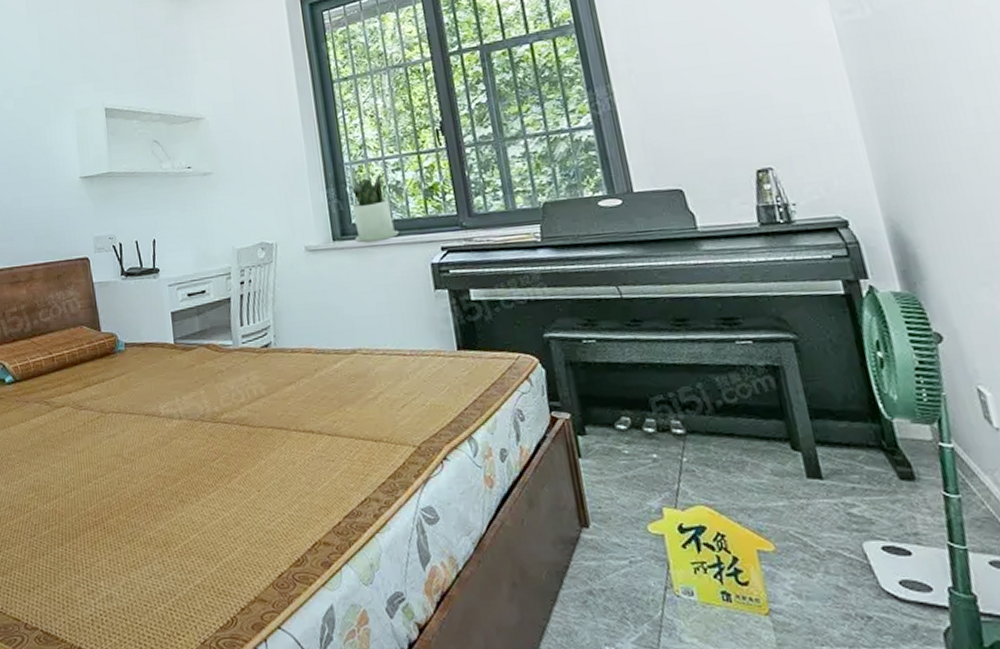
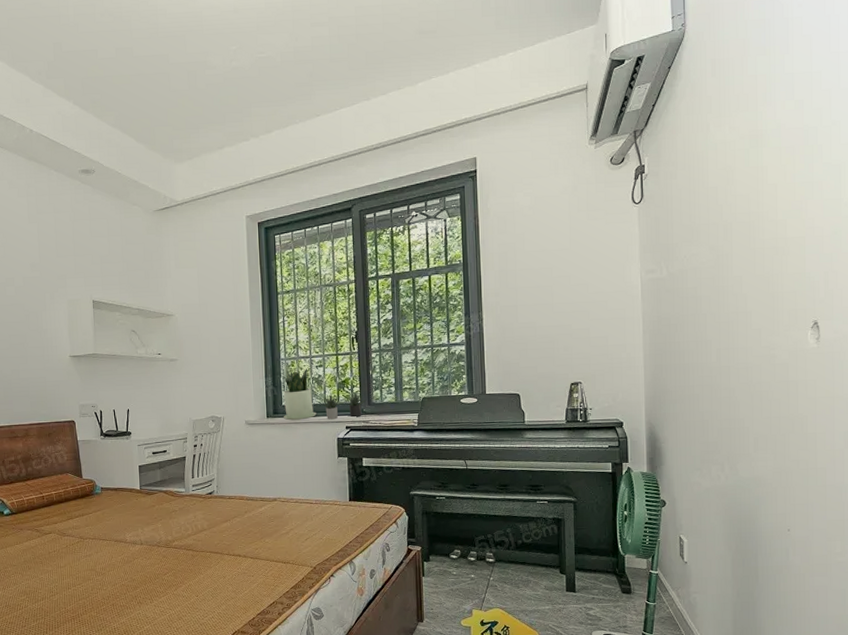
succulent plant: none [402,200,464,240] -> present [320,392,366,420]

